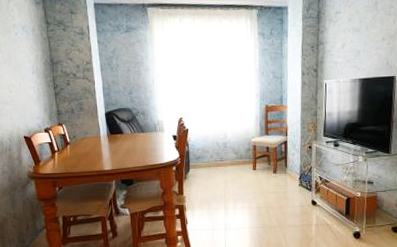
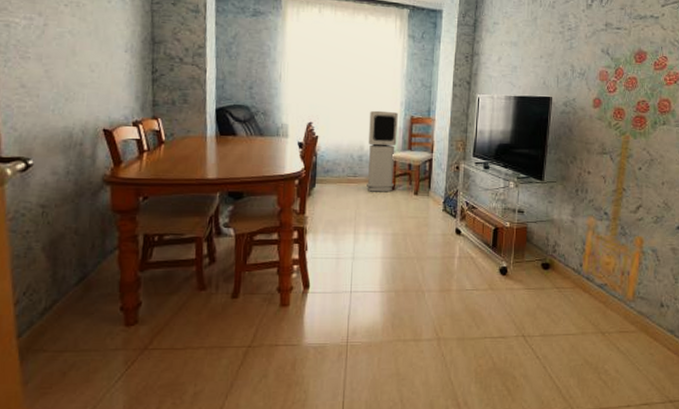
air purifier: none [230,102,255,173] -> present [367,110,398,192]

